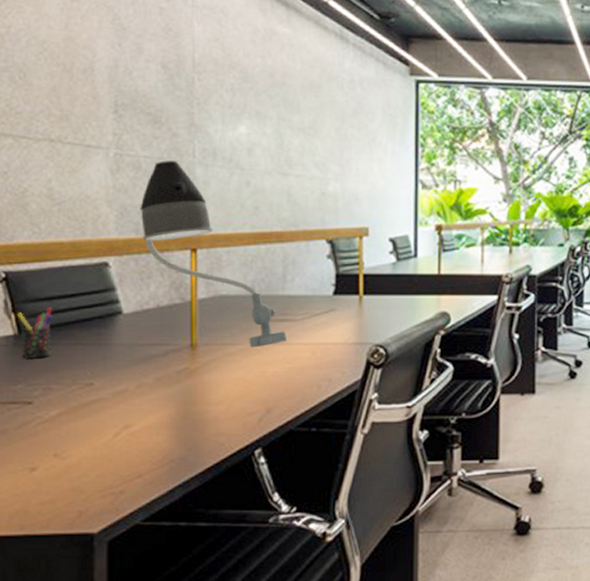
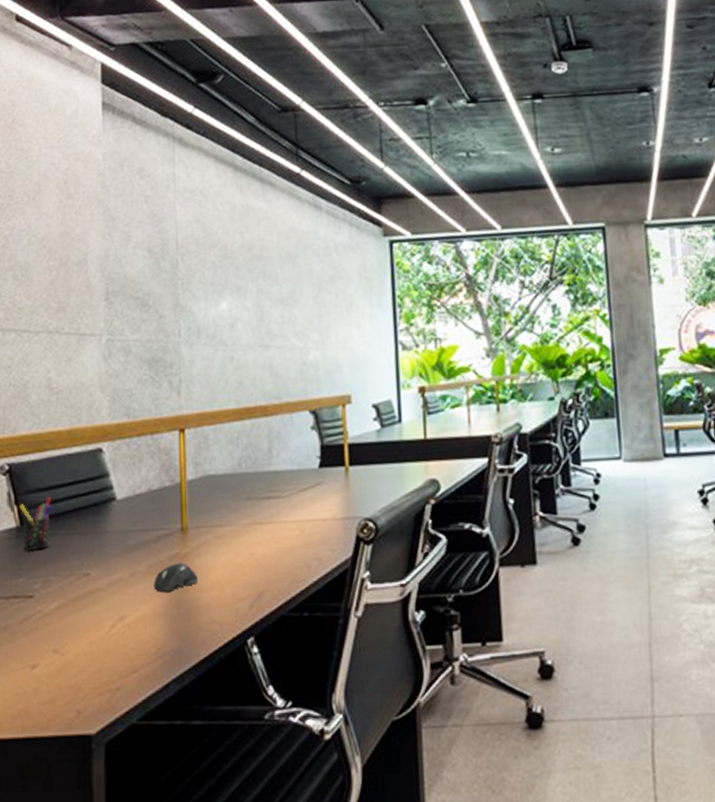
desk lamp: present [140,161,287,348] -> none [130,342,275,529]
computer mouse: none [161,377,207,405] -> present [154,563,199,593]

